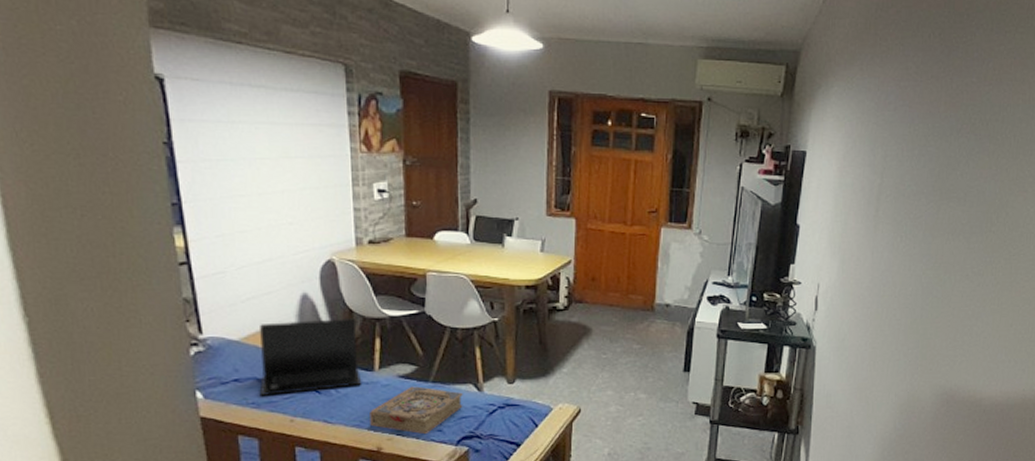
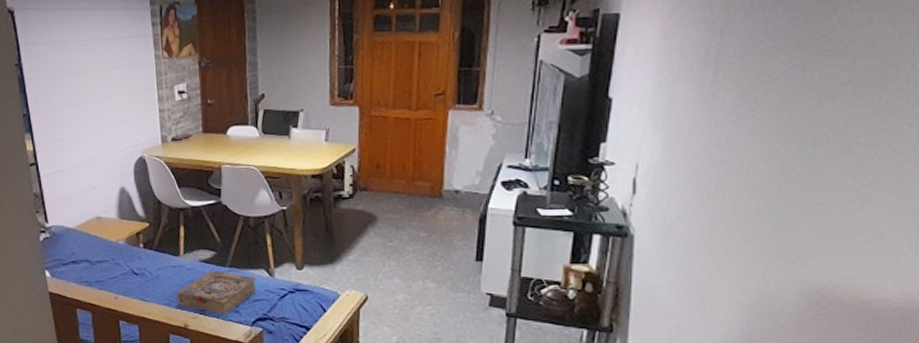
laptop: present [260,318,362,396] -> none [89,209,170,275]

